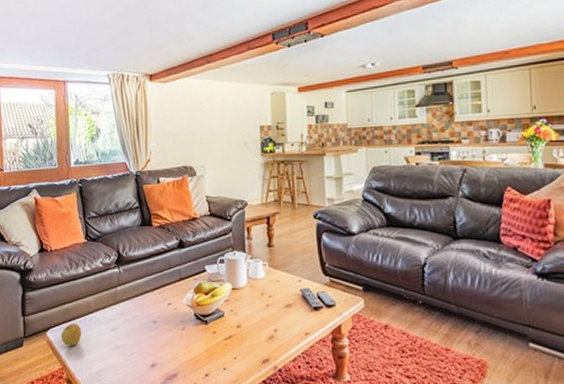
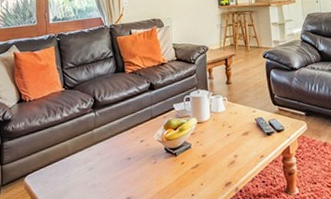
apple: present [61,322,82,347] -> none [38,166,60,190]

